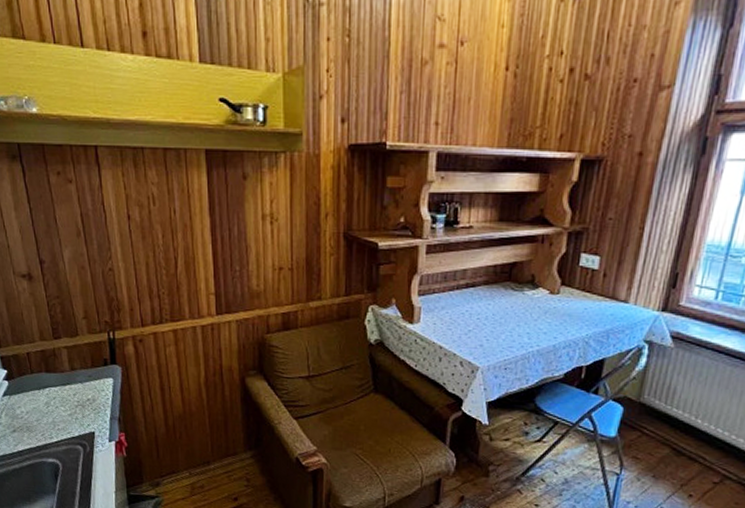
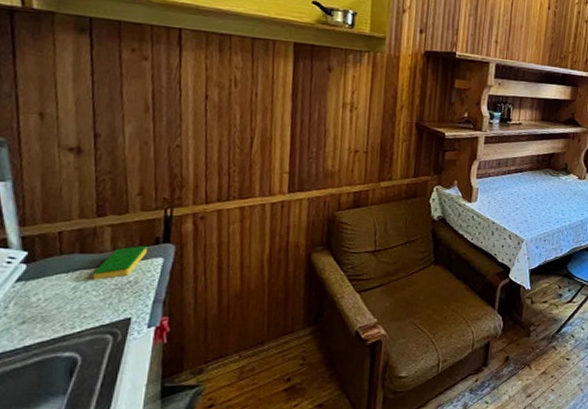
dish sponge: none [59,366,98,397] -> present [93,245,147,280]

